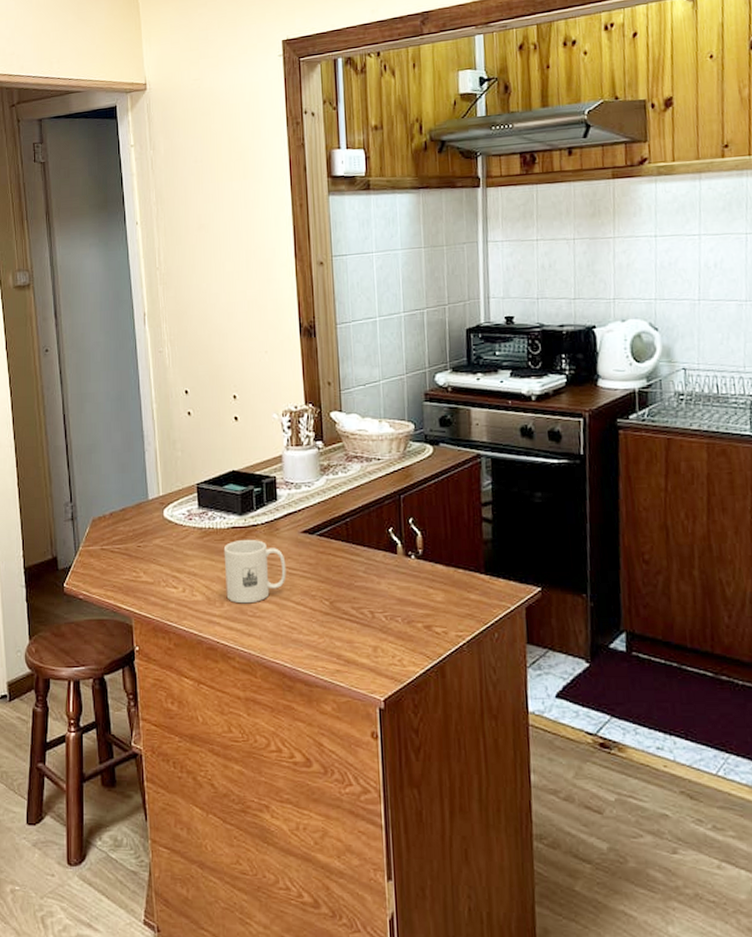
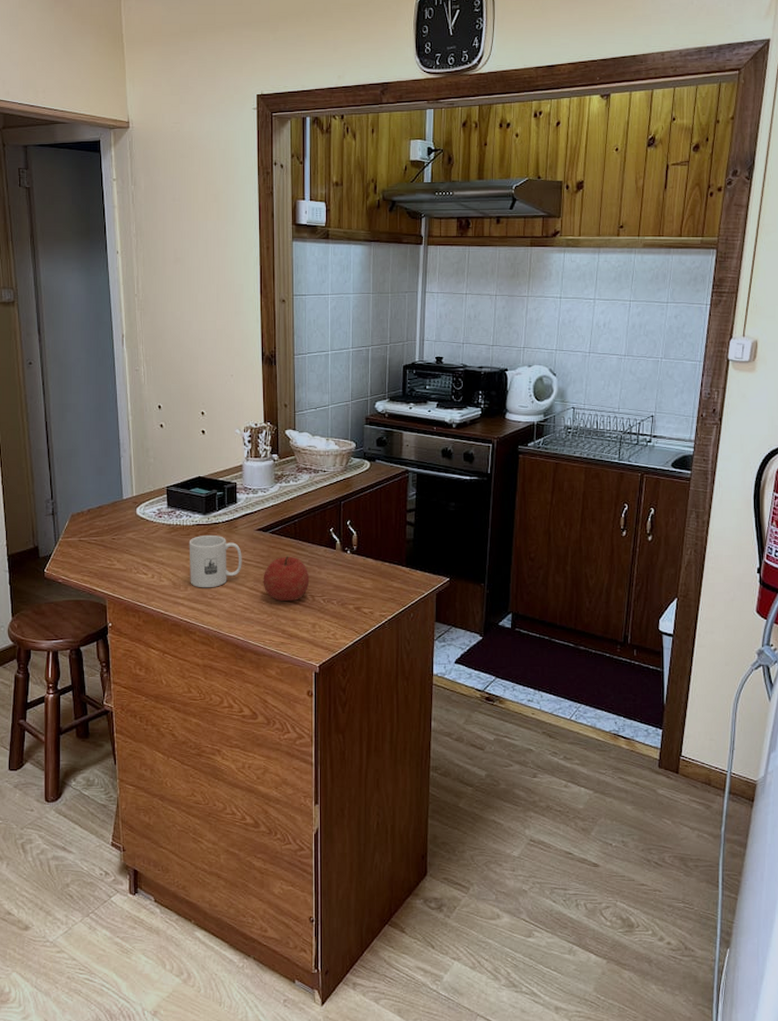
fruit: none [311,561,367,619] -> present [263,555,310,602]

